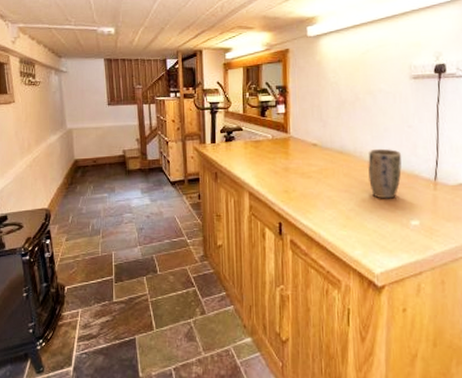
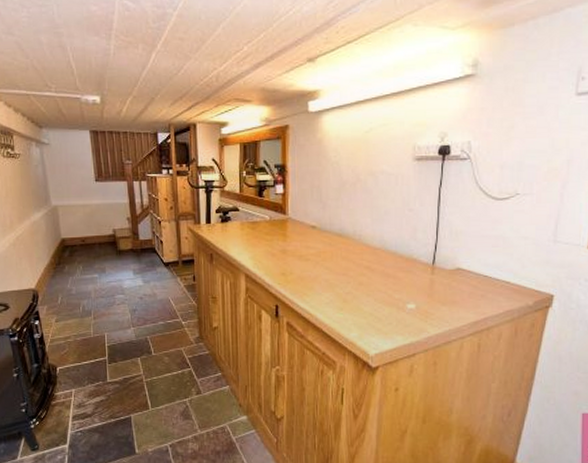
plant pot: present [367,148,402,199] -> none [366,231,400,283]

